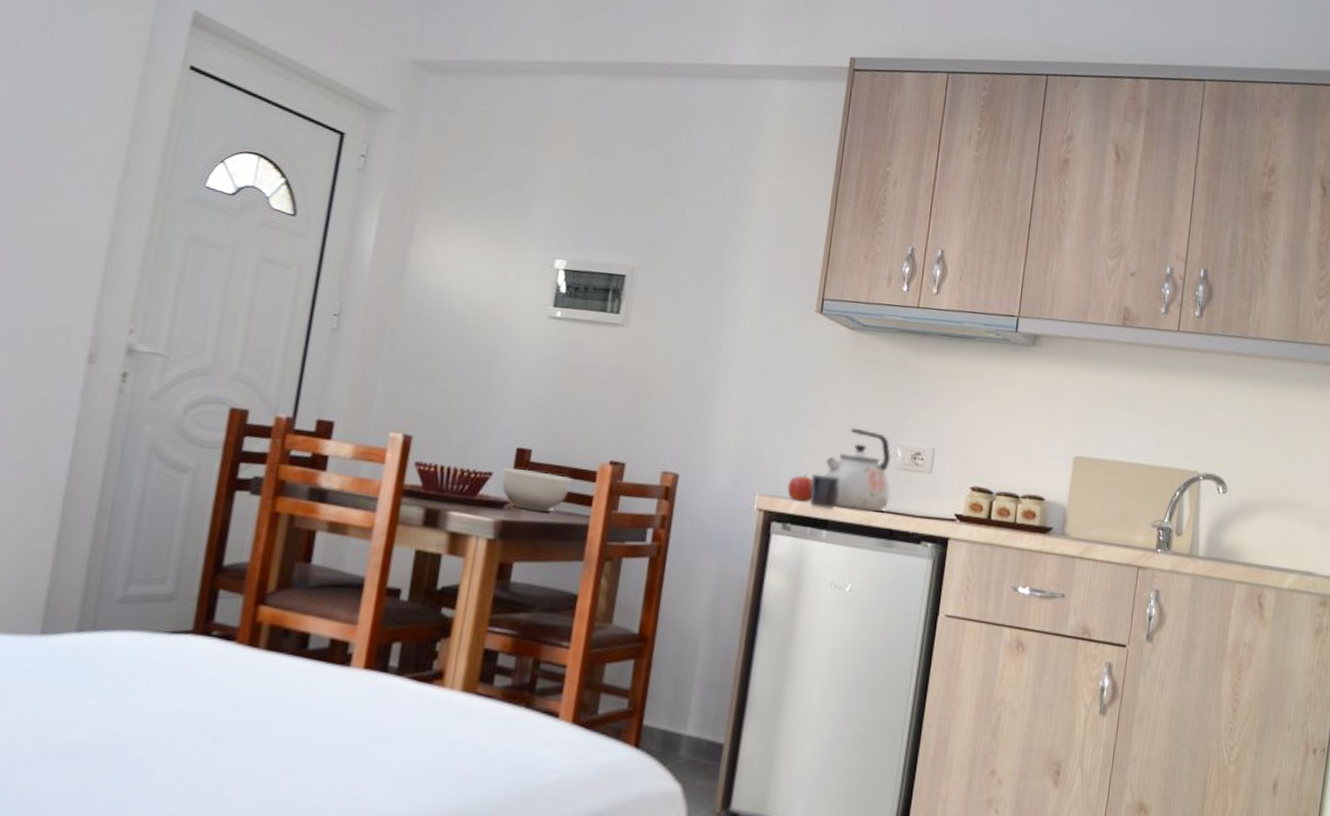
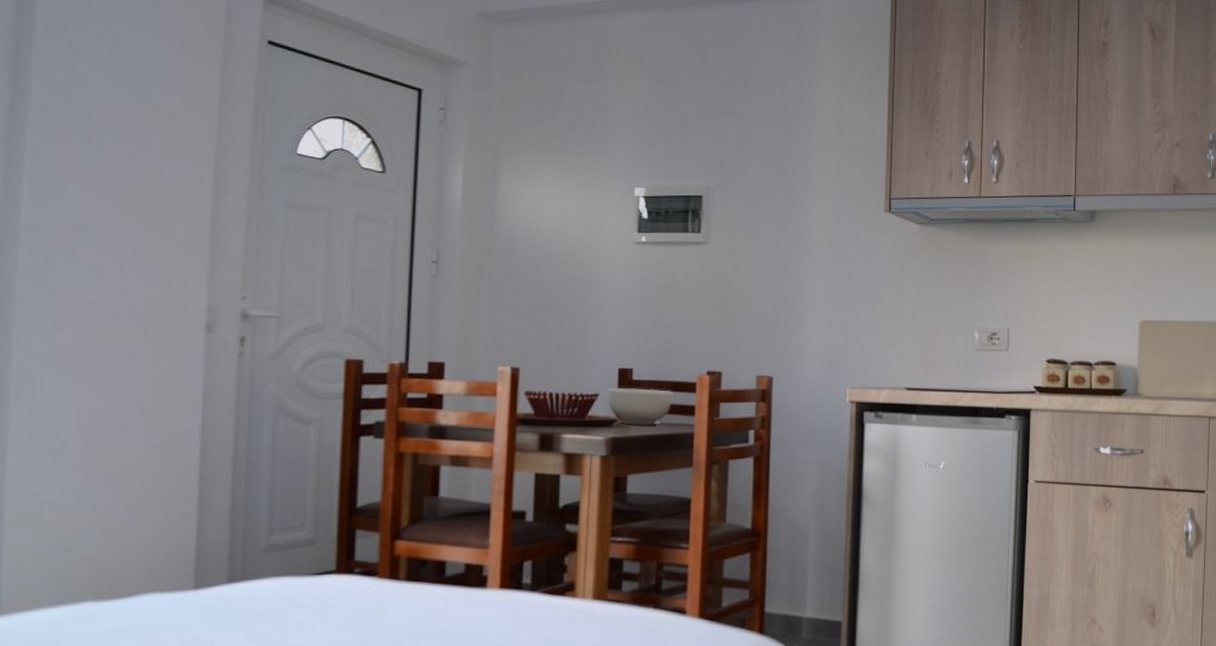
fruit: present [787,474,813,502] -> none [875,364,900,390]
mug: present [809,473,840,511] -> none [897,361,925,396]
kettle: present [825,427,892,513] -> none [908,316,972,394]

